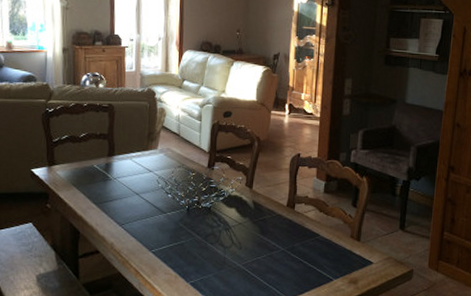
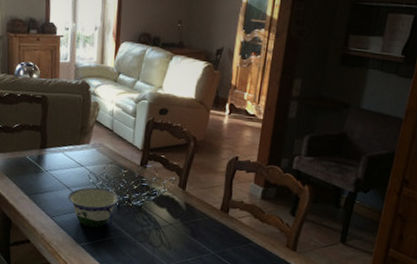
bowl: none [137,192,189,232] -> present [68,187,120,228]

